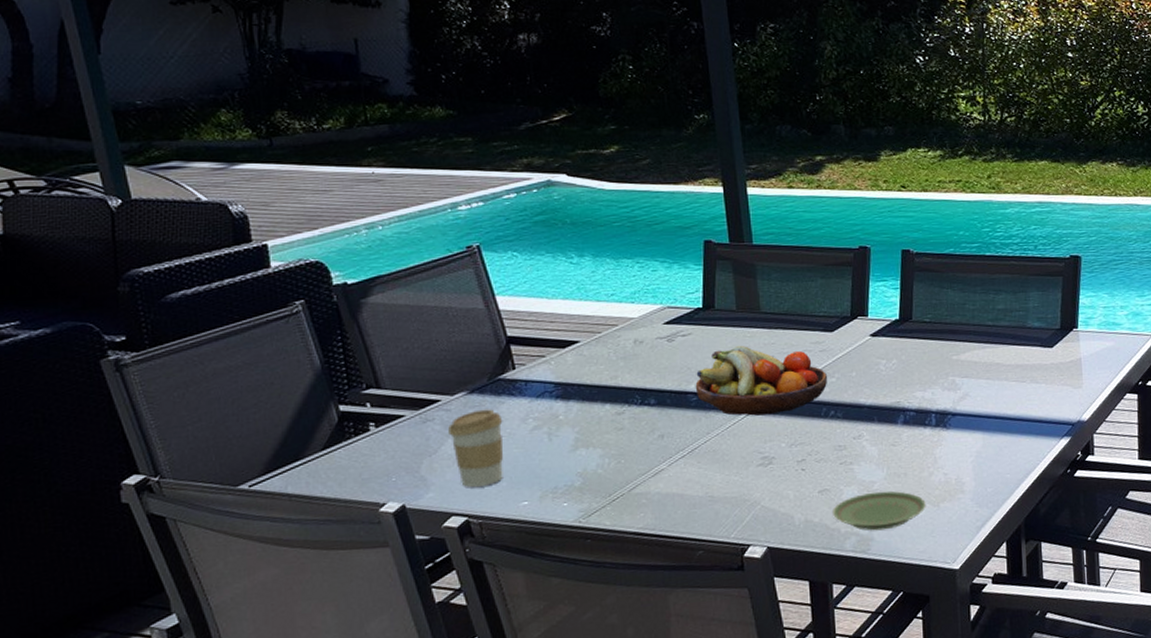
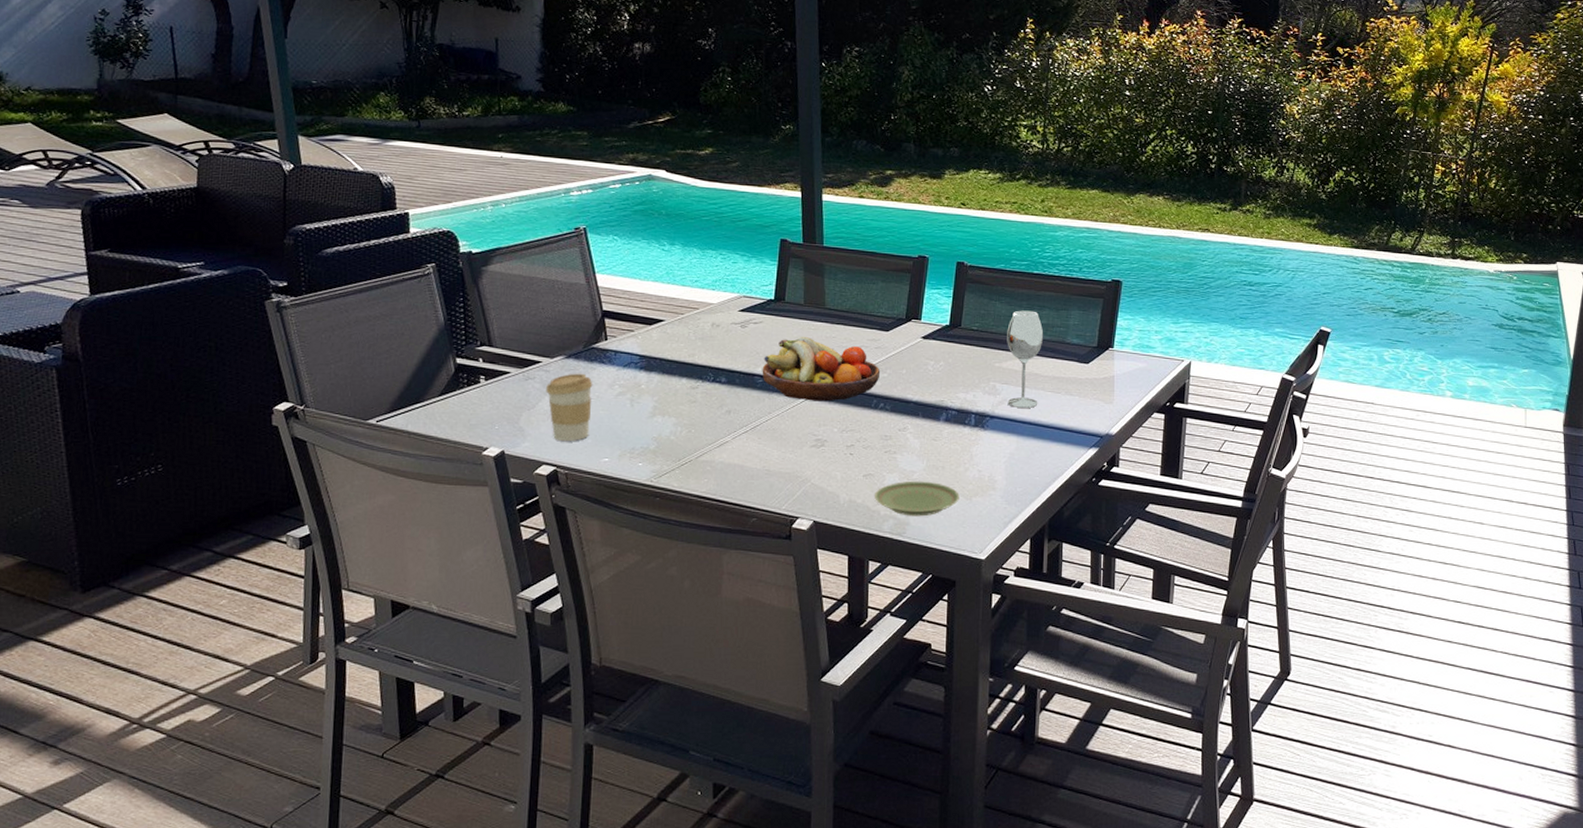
wineglass: none [962,296,1003,402] -> present [1007,310,1043,408]

